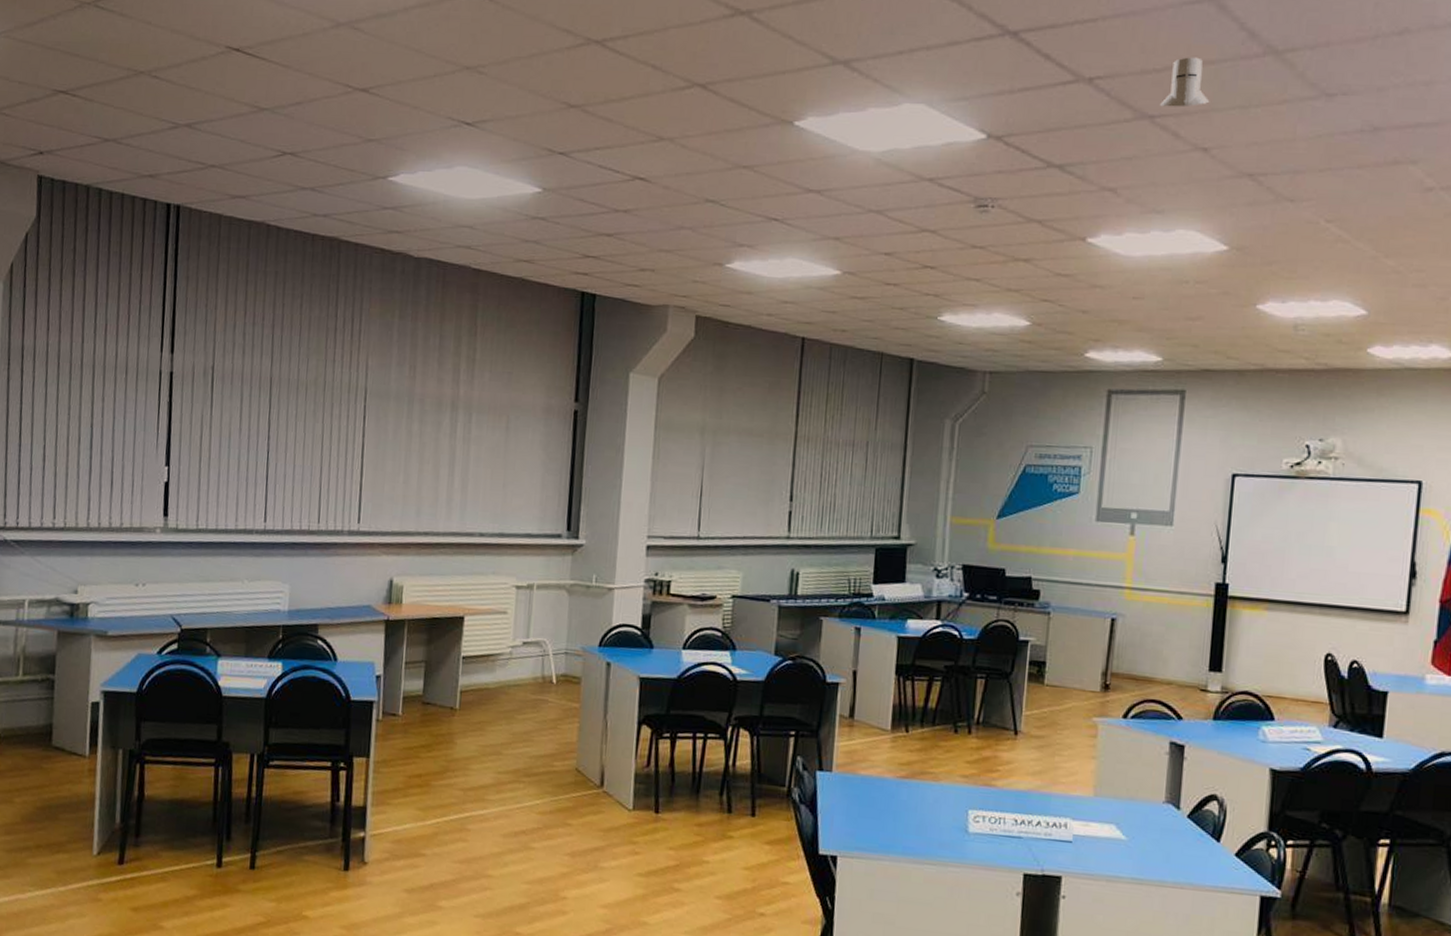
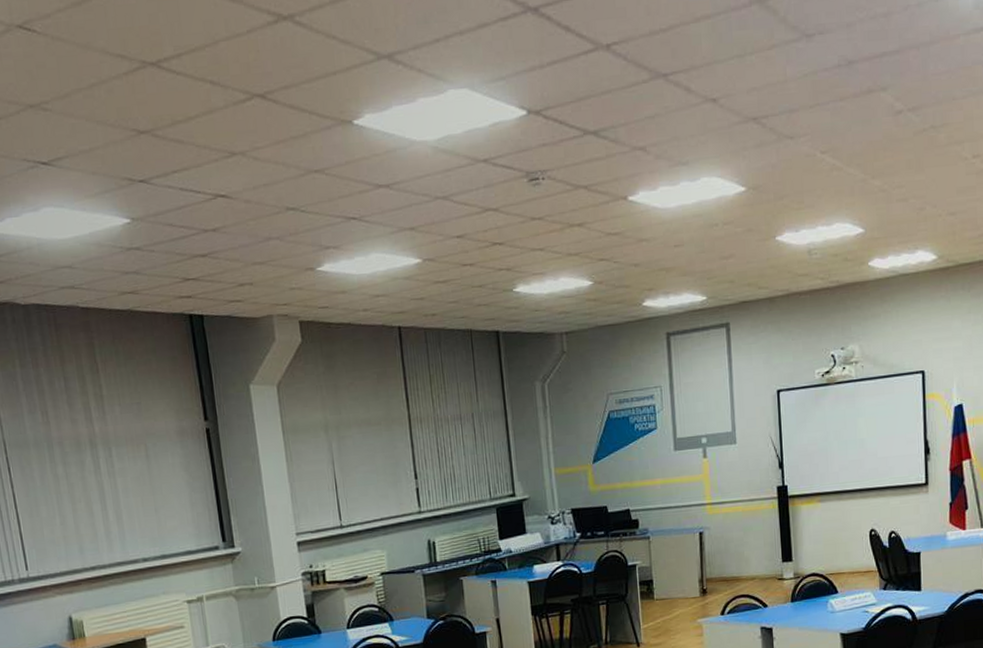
knight helmet: present [1160,57,1210,108] -> none [670,13,712,65]

